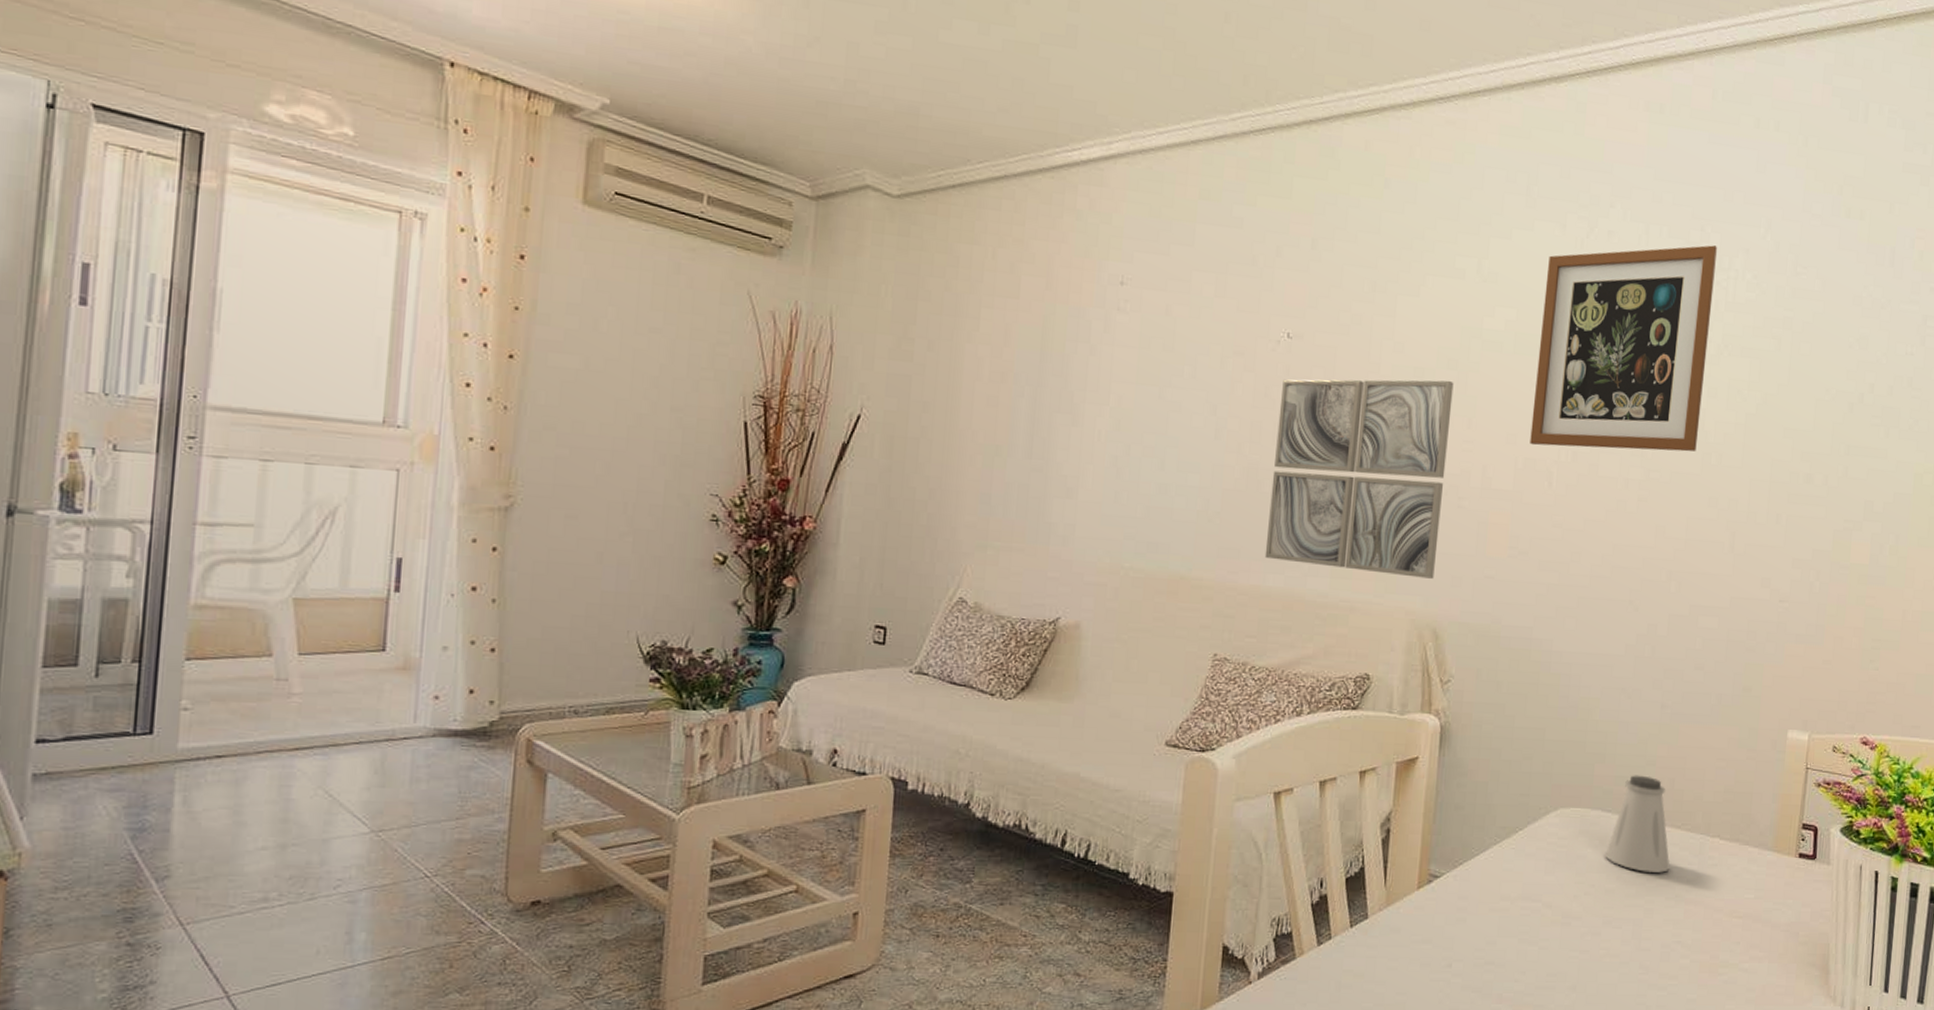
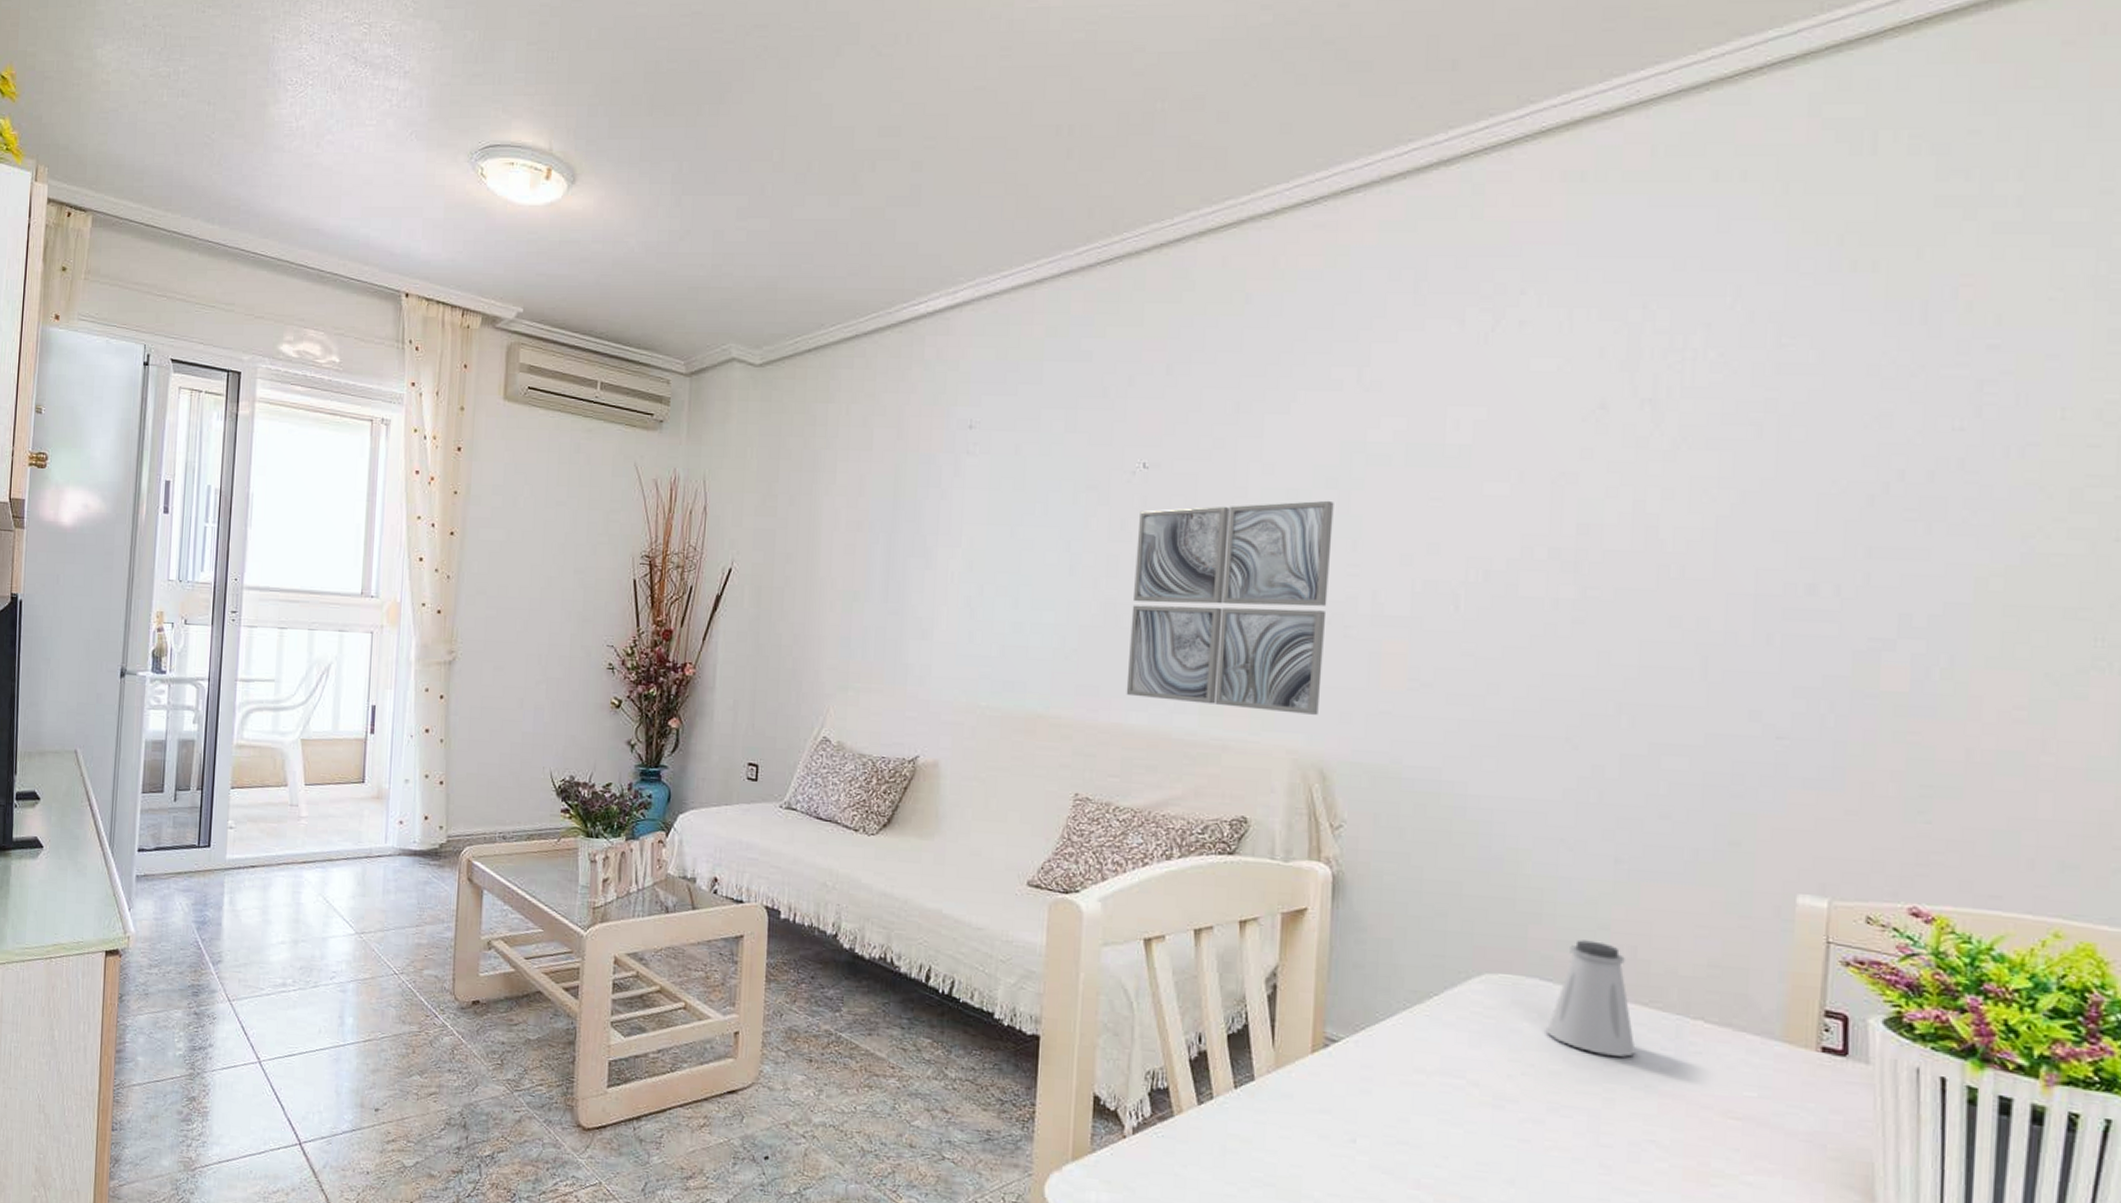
wall art: present [1530,245,1718,452] -> none [1429,324,1668,566]

